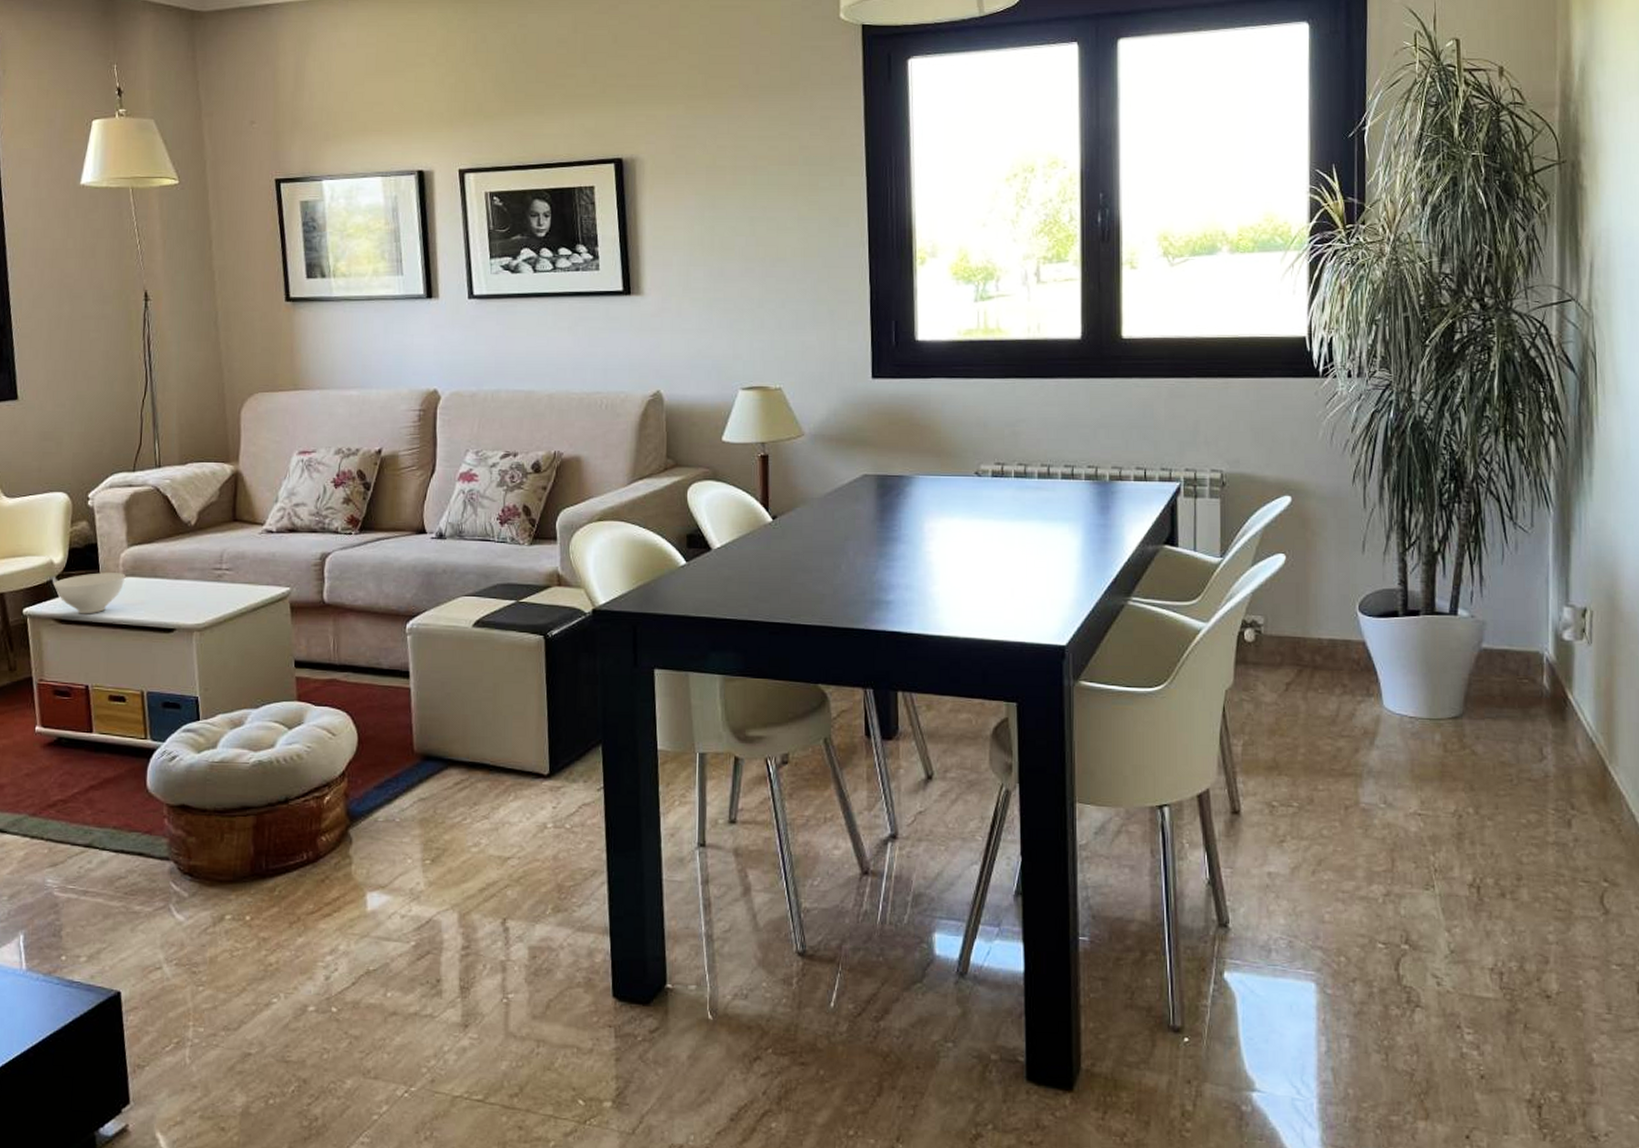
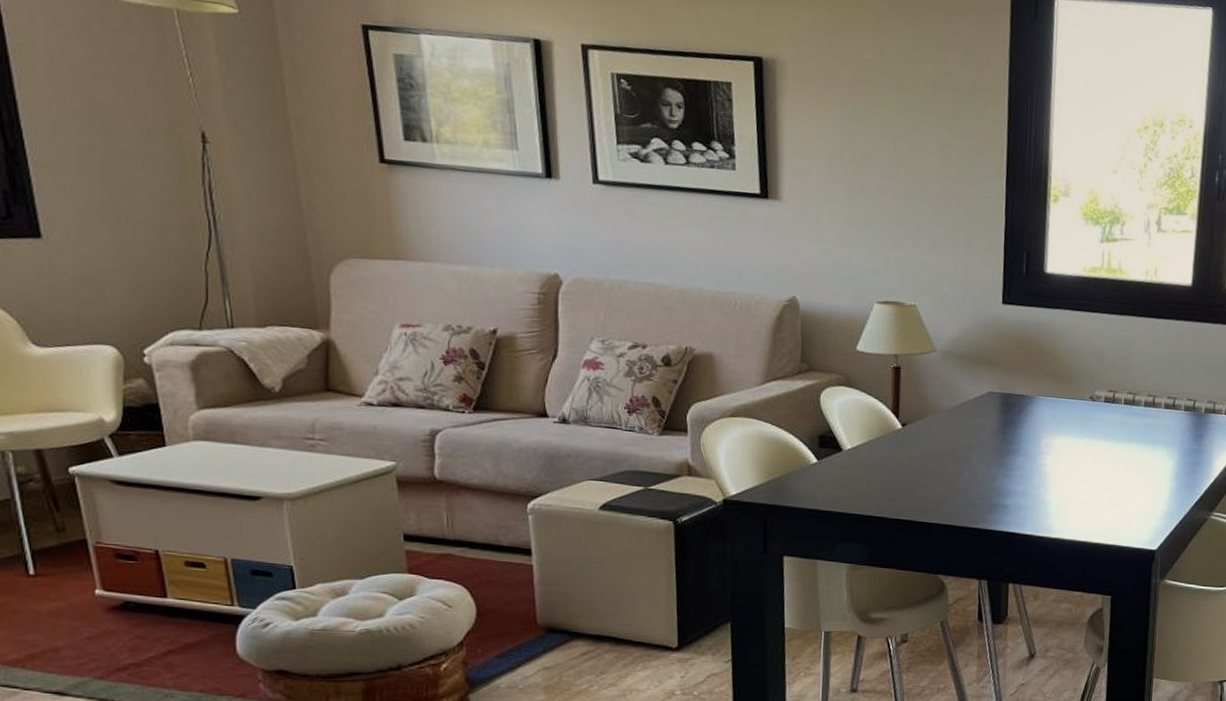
bowl: present [53,572,126,614] -> none [105,434,197,477]

